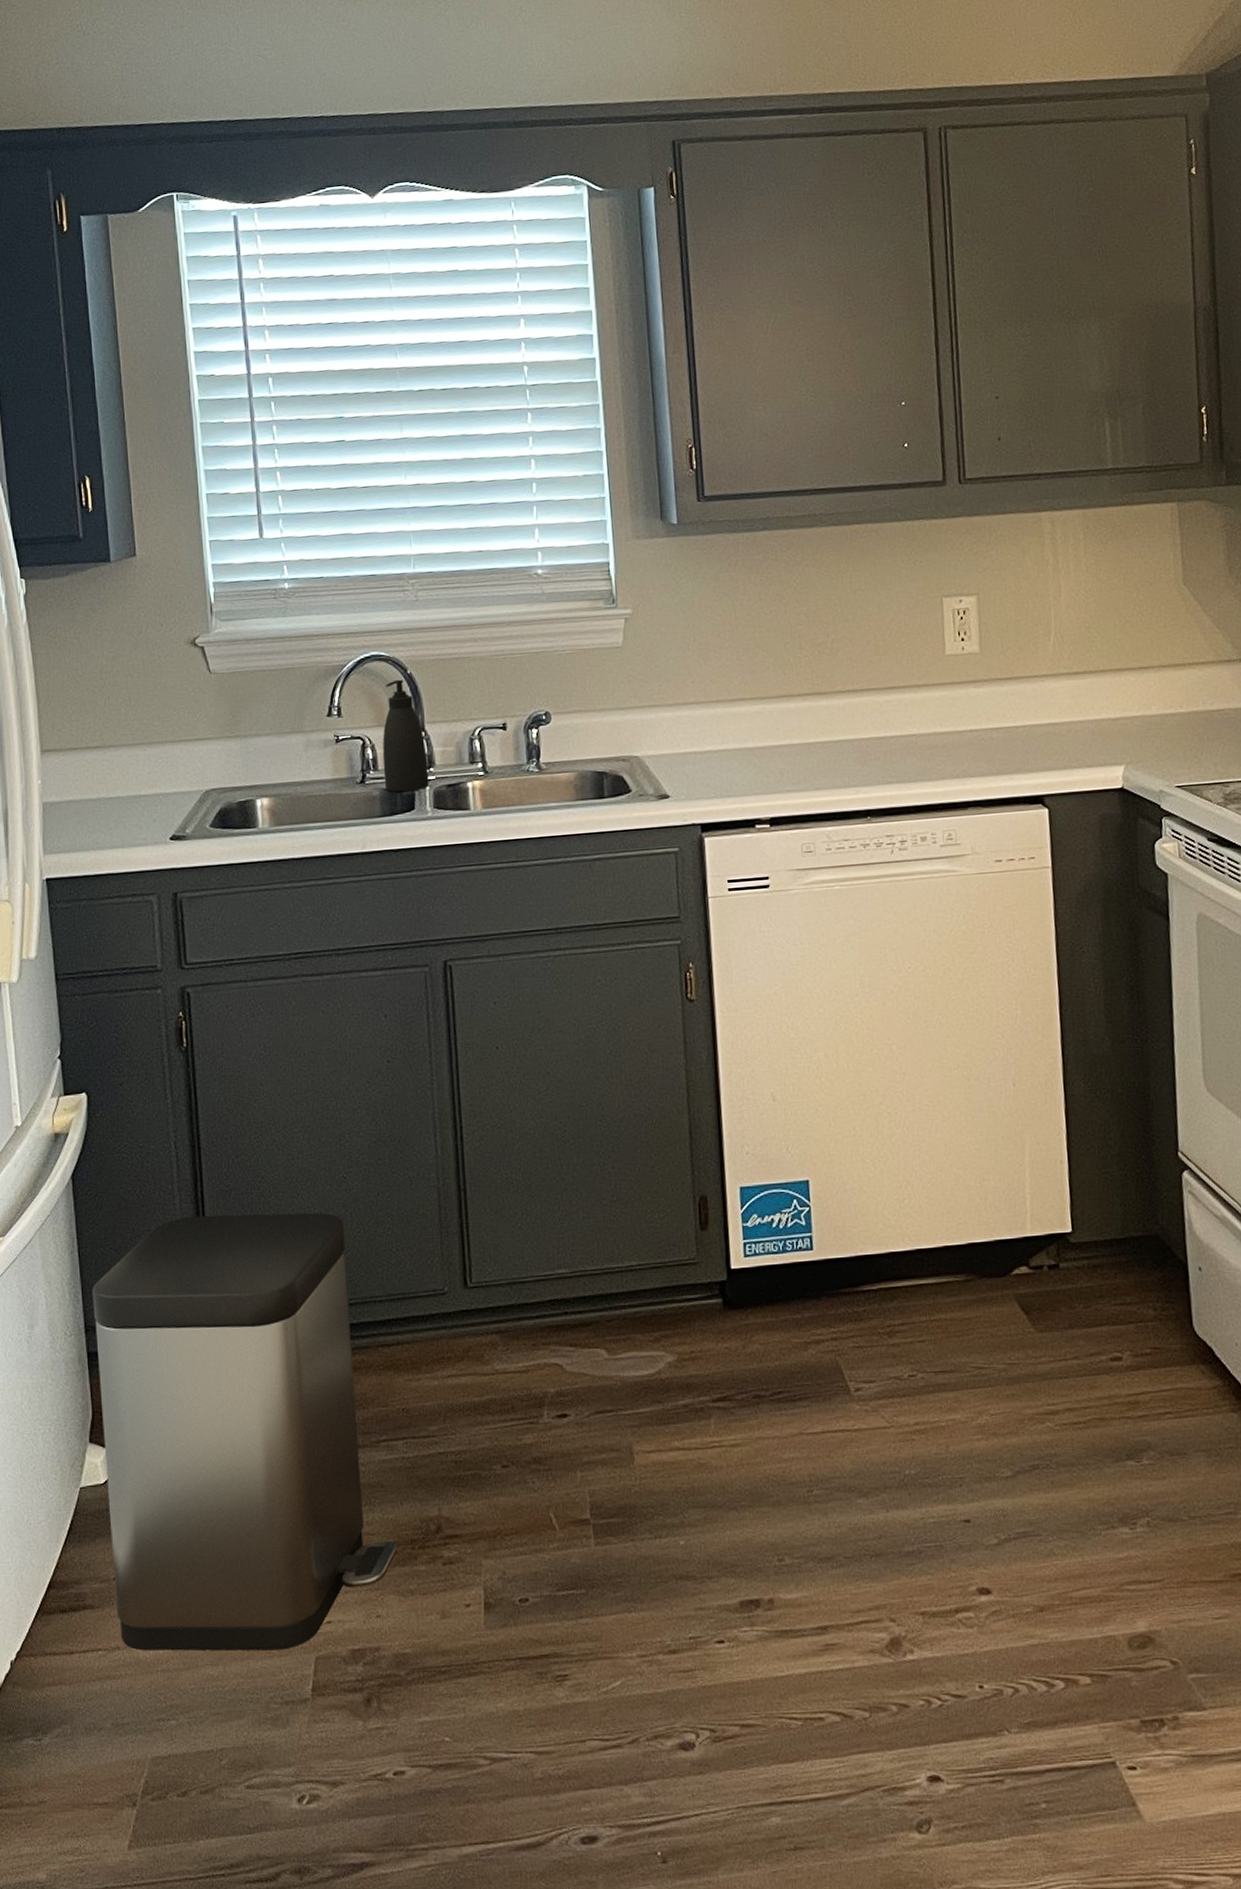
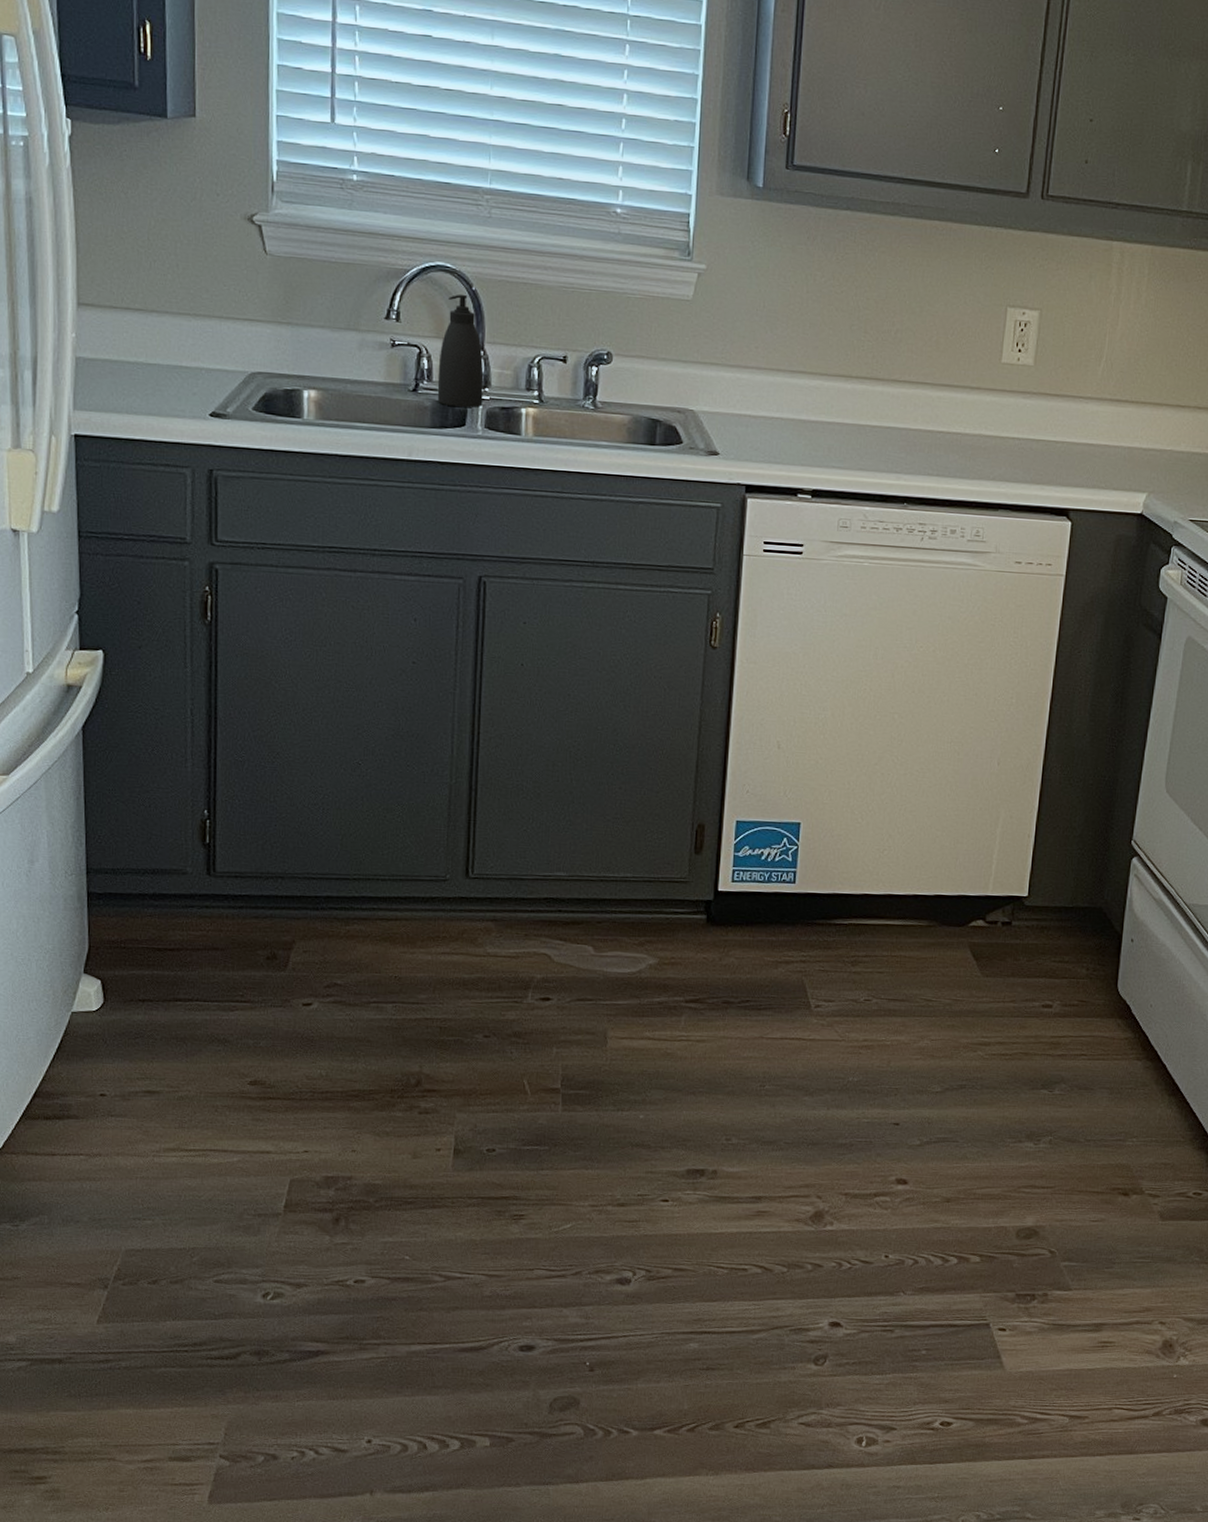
pedal bin: present [92,1212,398,1651] -> none [96,780,378,1171]

